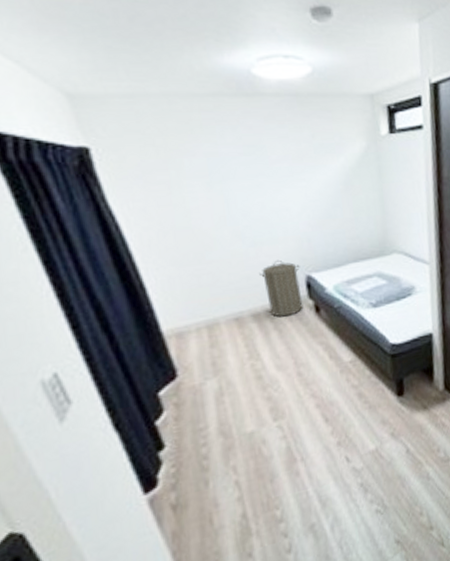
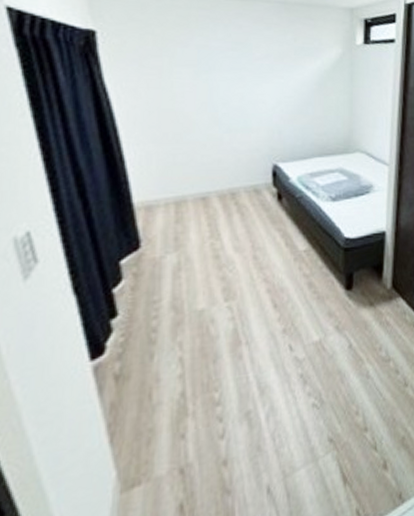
laundry hamper: present [259,259,304,317] -> none [230,147,269,201]

